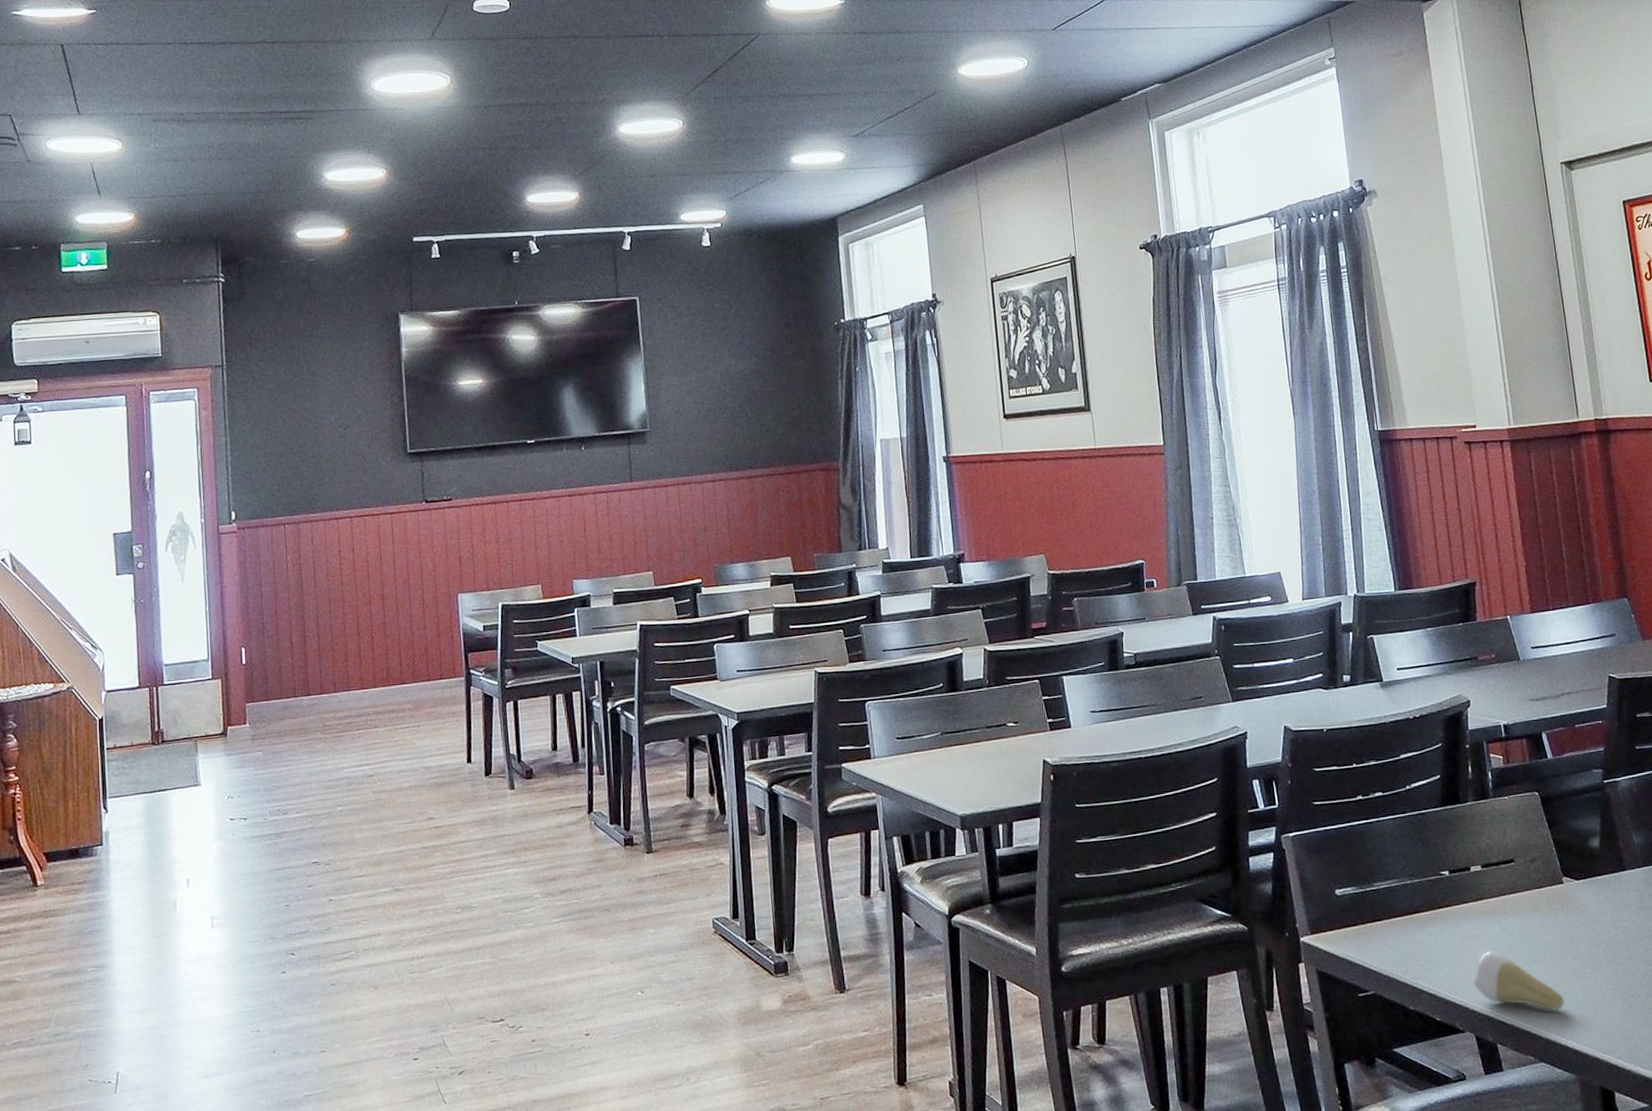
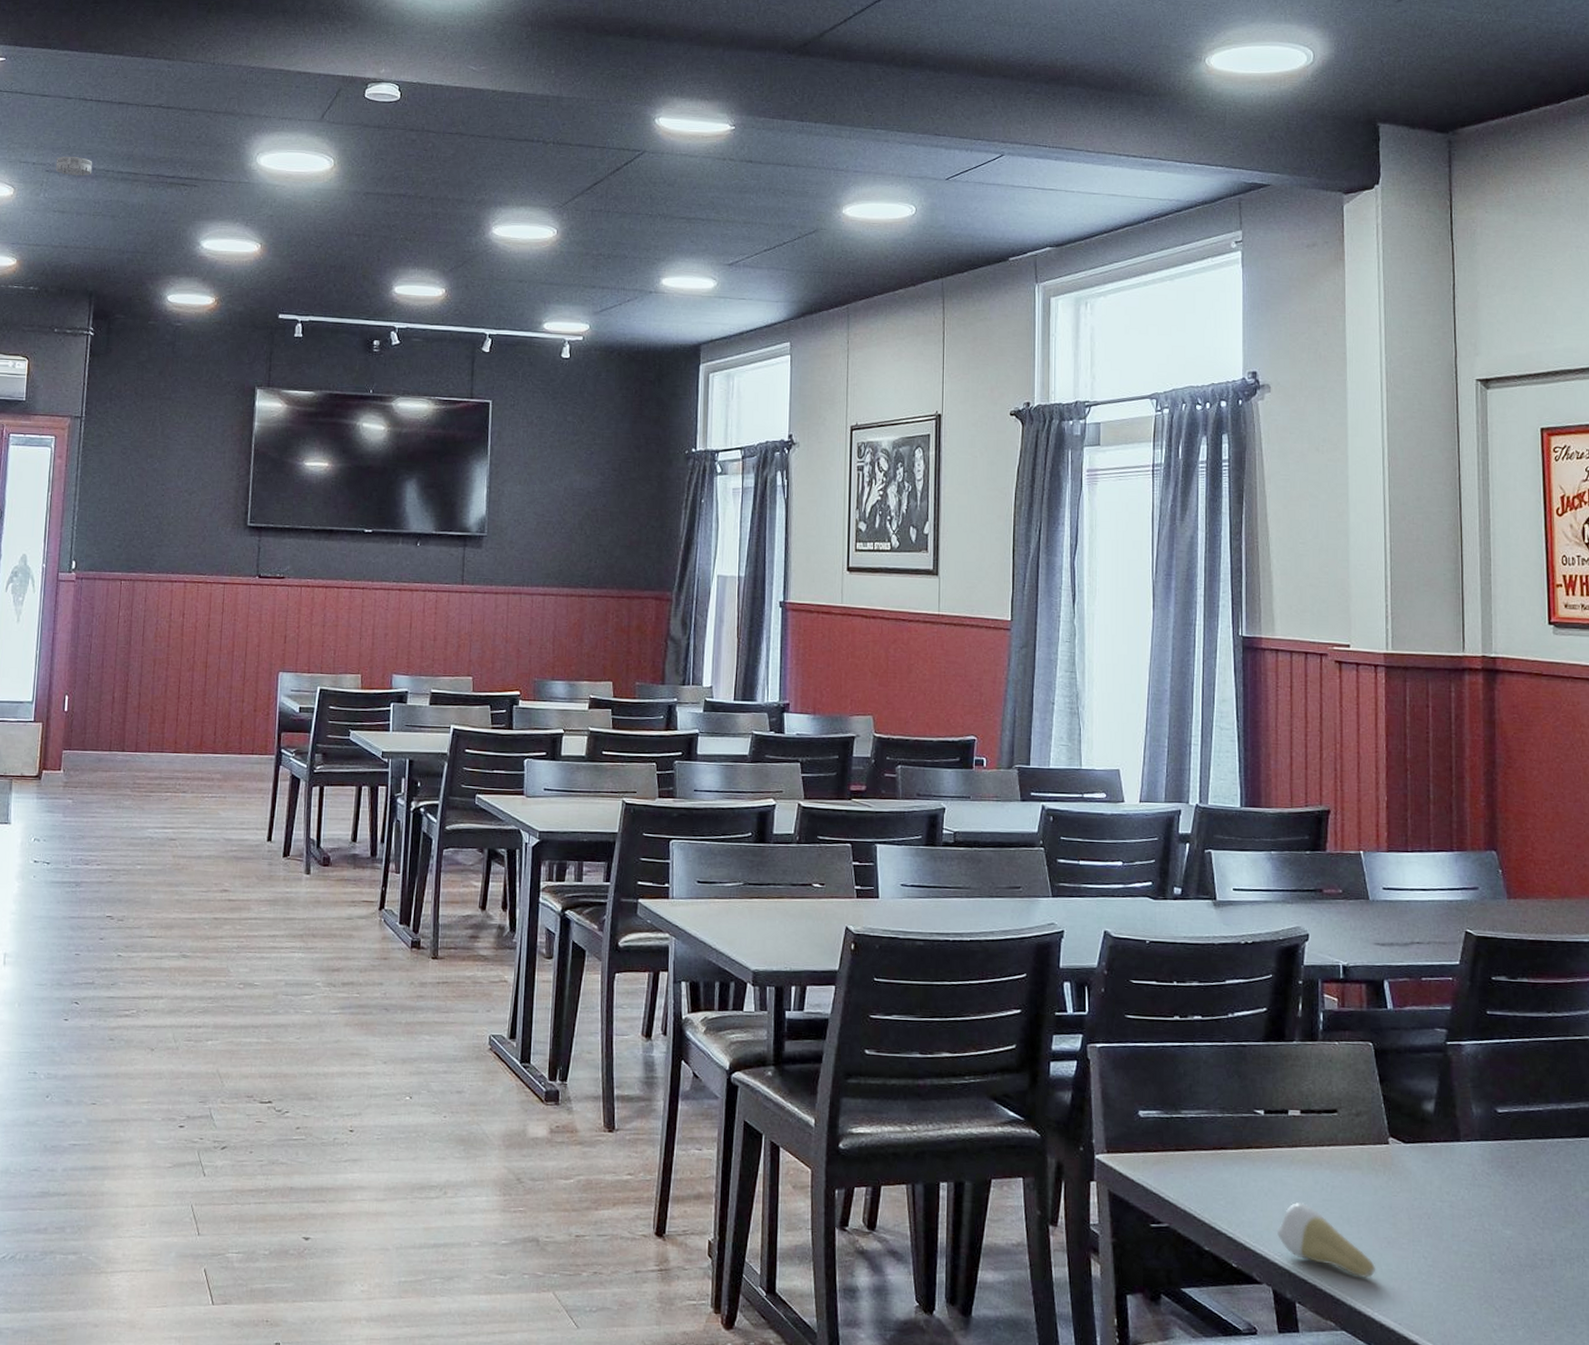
smoke detector: none [162,102,202,123] -> present [55,156,93,176]

